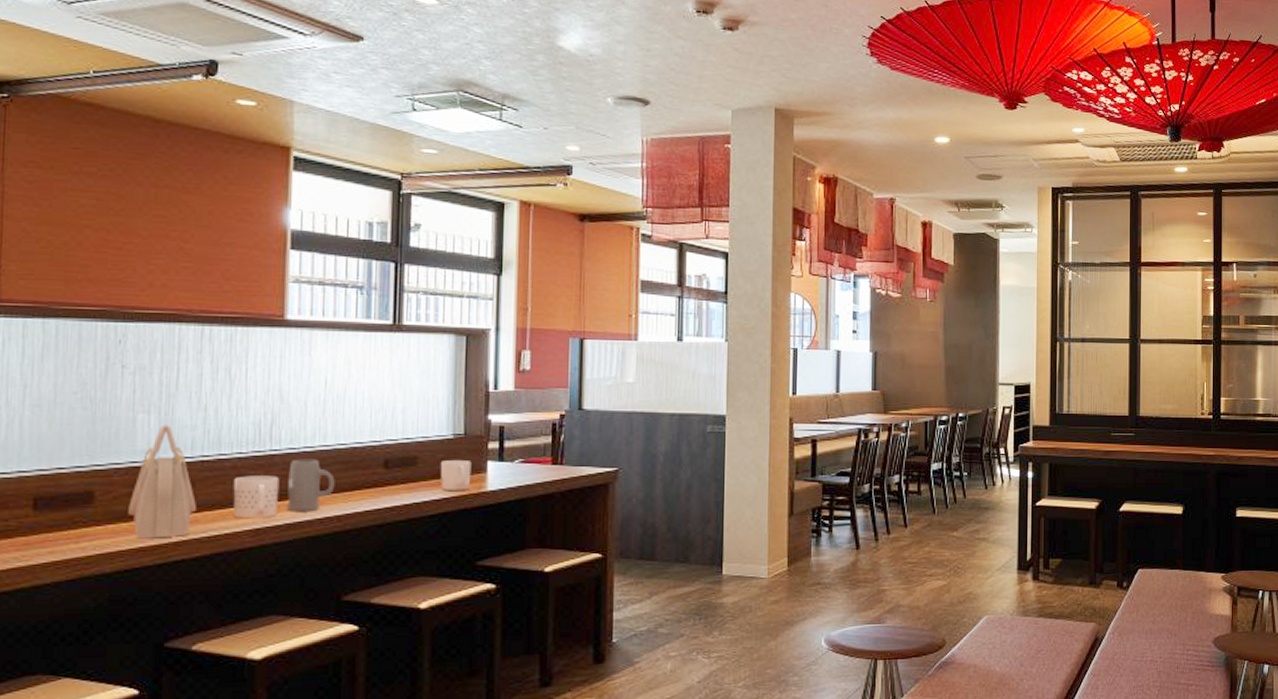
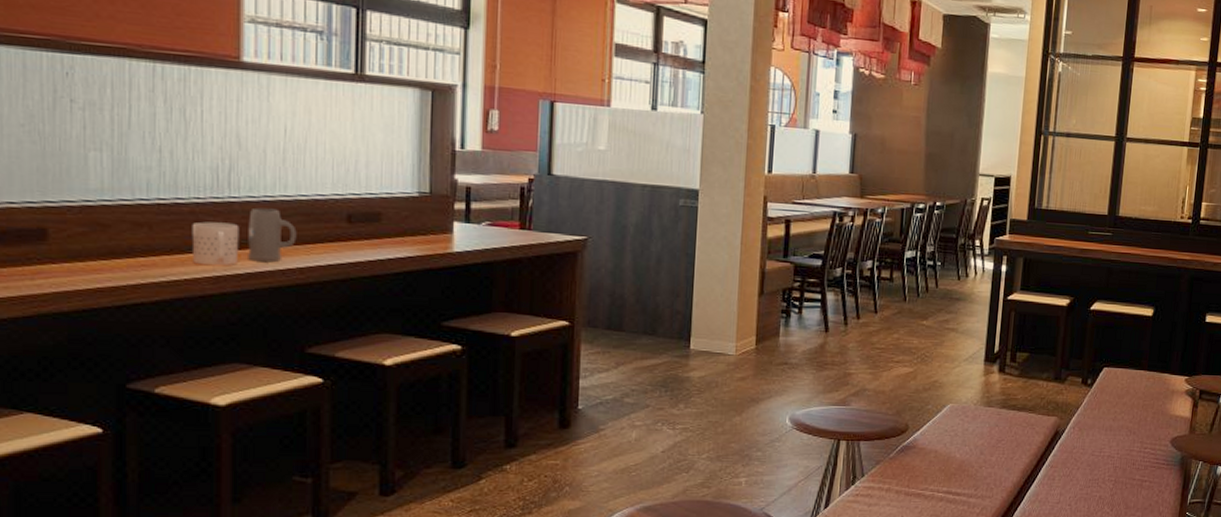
handbag: present [128,424,198,539] -> none [84,163,155,280]
mug: present [440,460,472,490] -> none [405,218,437,250]

